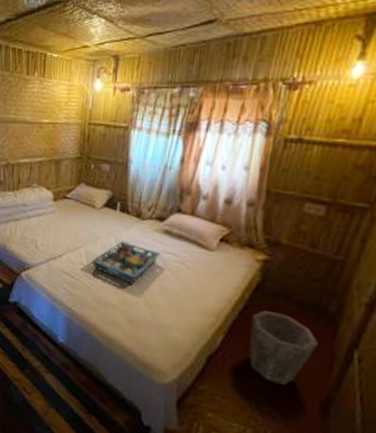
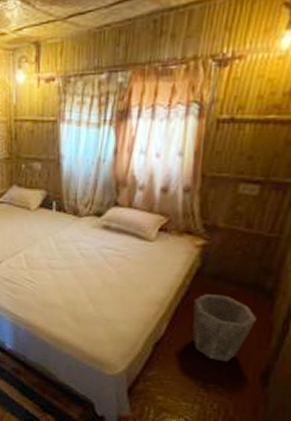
serving tray: present [92,240,160,285] -> none [33,240,101,284]

